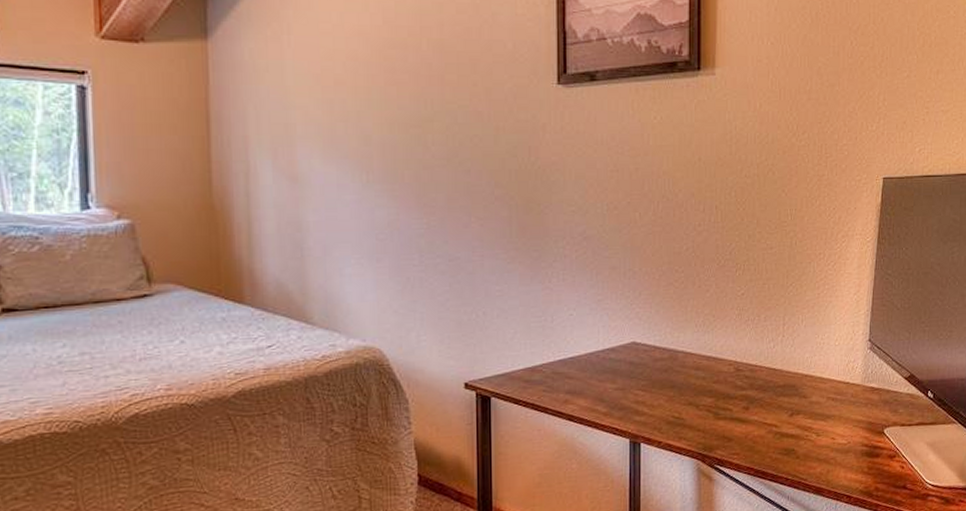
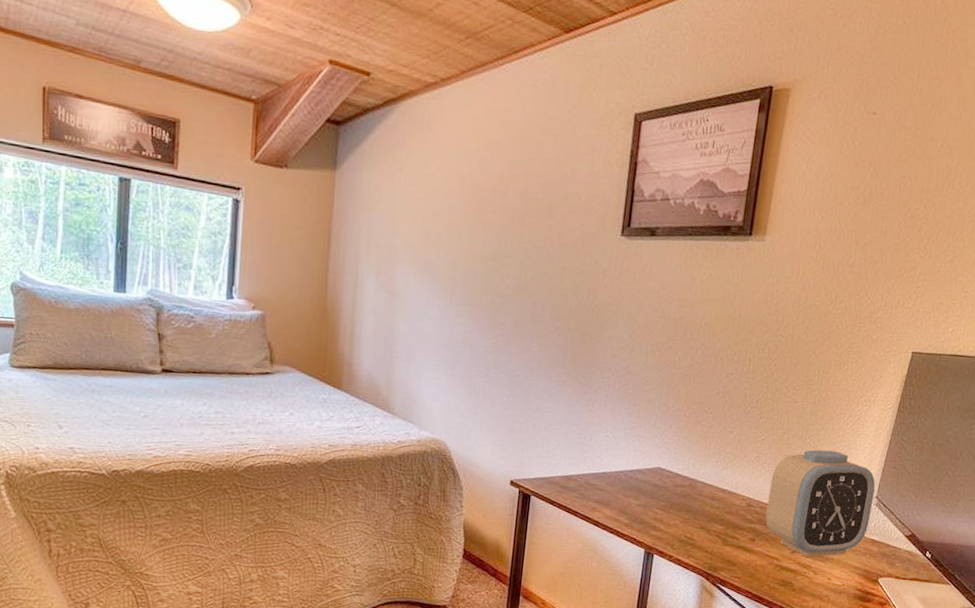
alarm clock: none [757,296,866,418] -> present [765,449,876,557]

